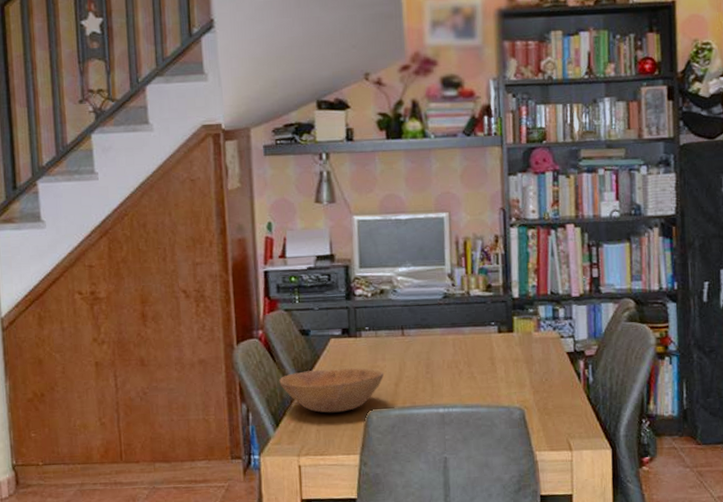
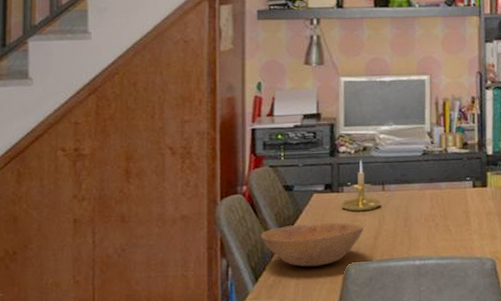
candle holder: none [359,303,401,357] -> present [341,159,381,211]

